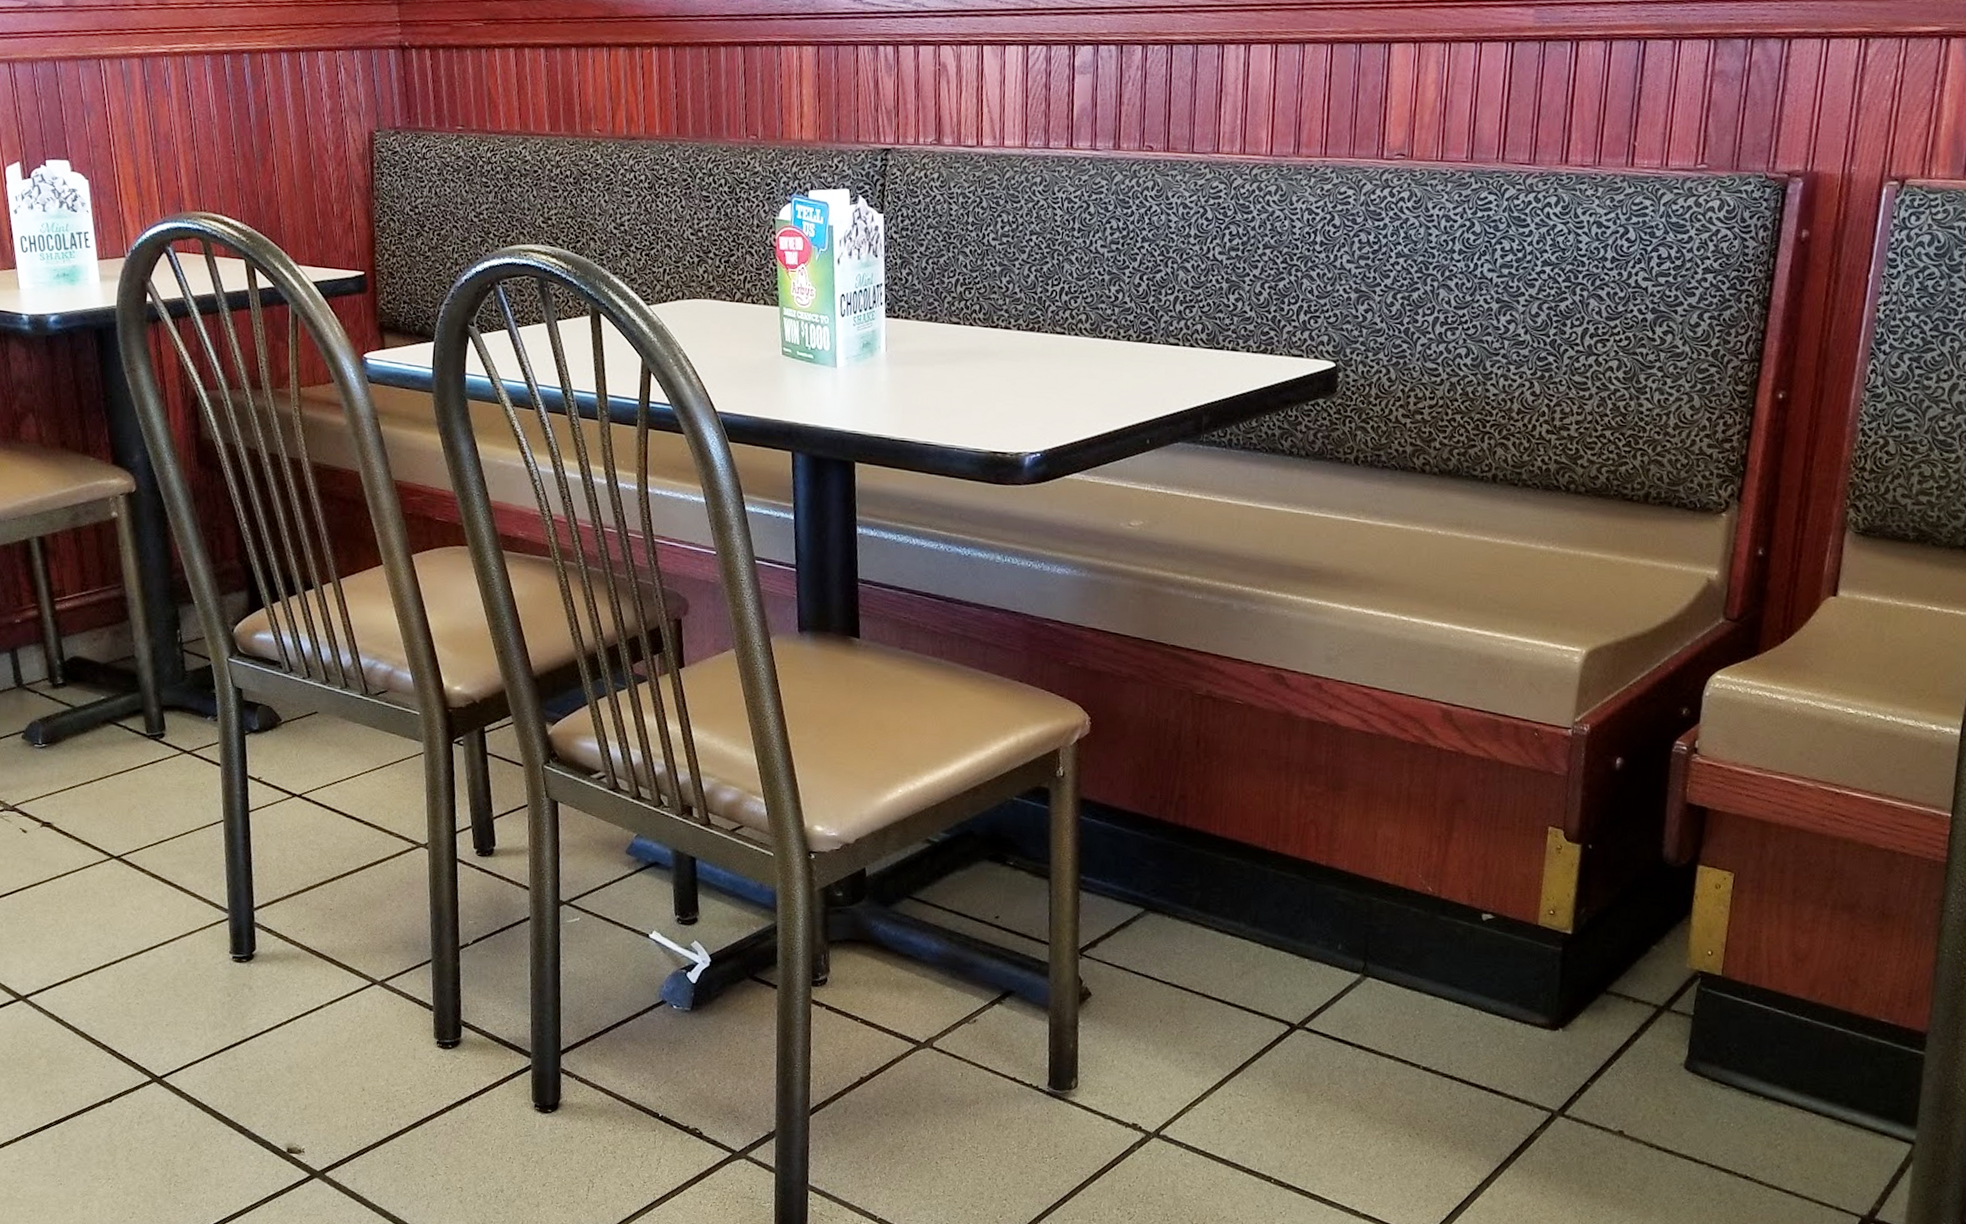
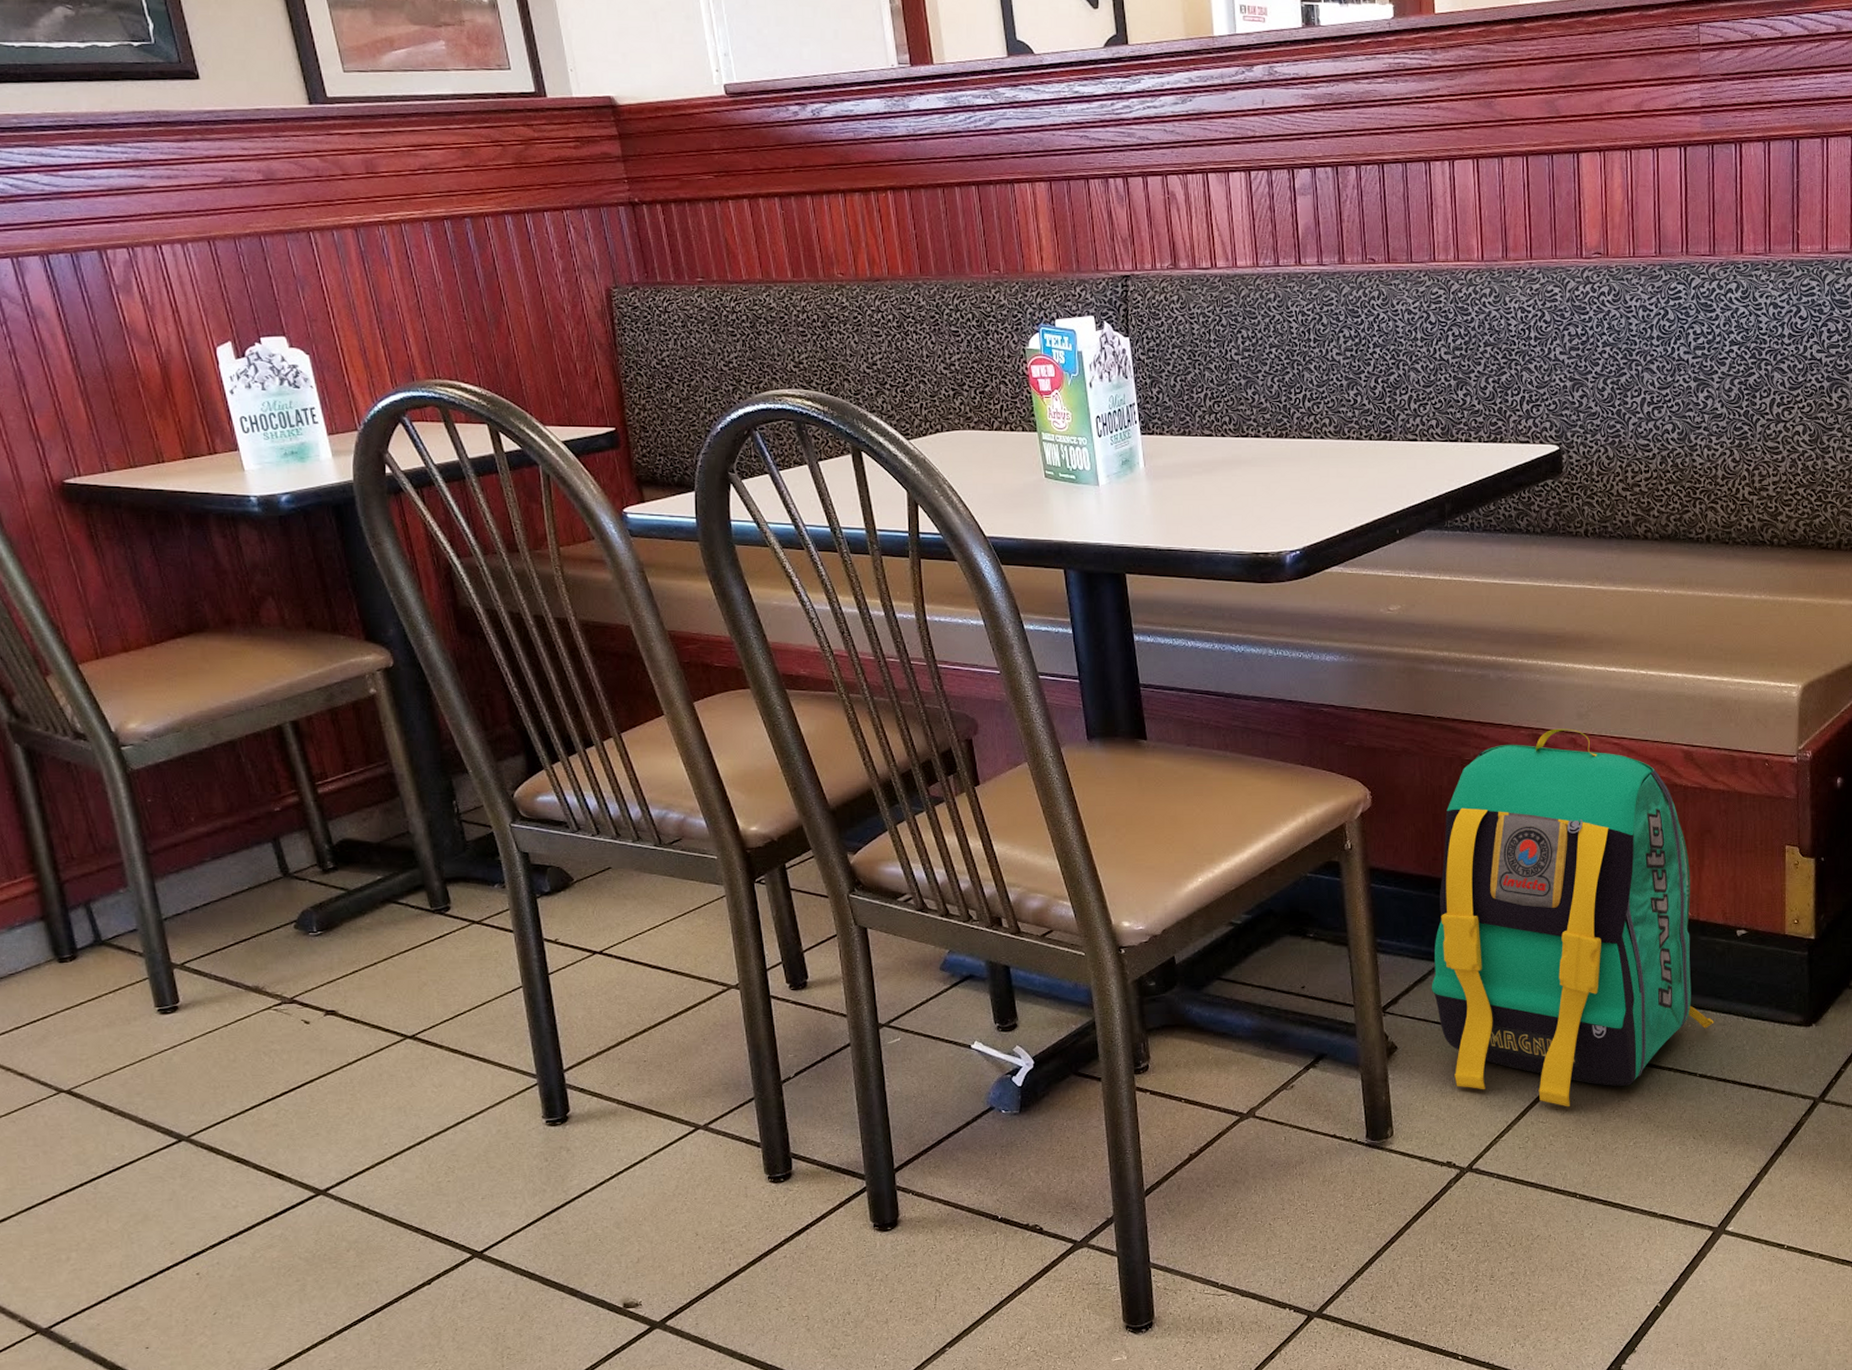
backpack: none [1134,670,1446,1083] -> present [1431,728,1714,1107]

